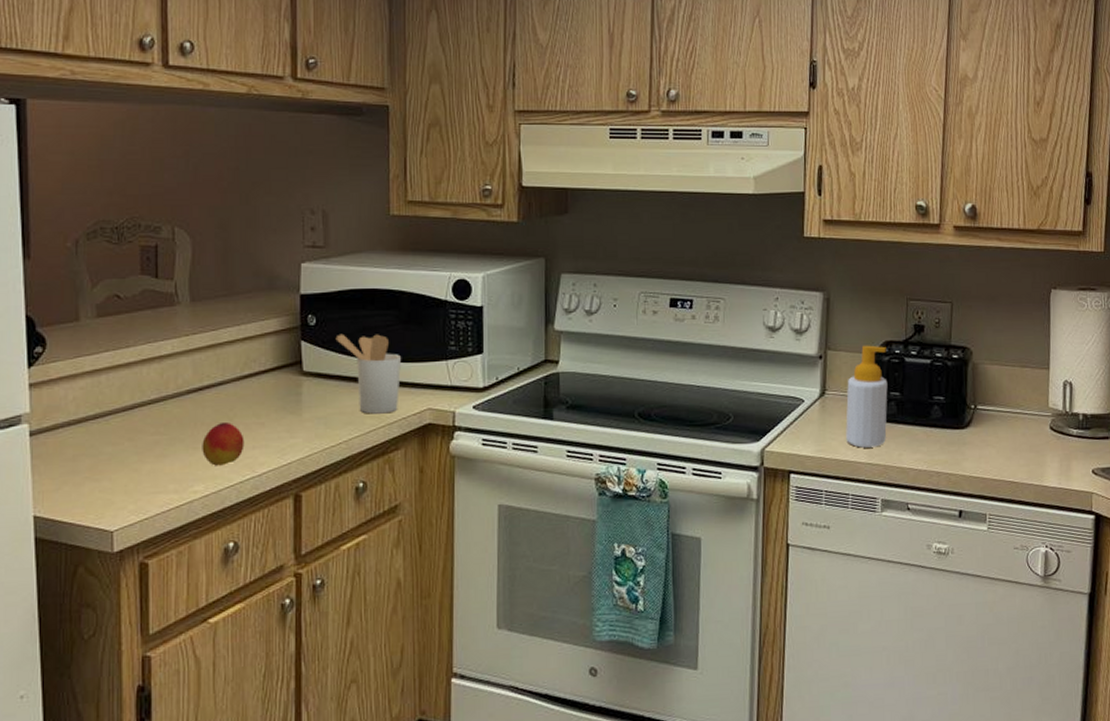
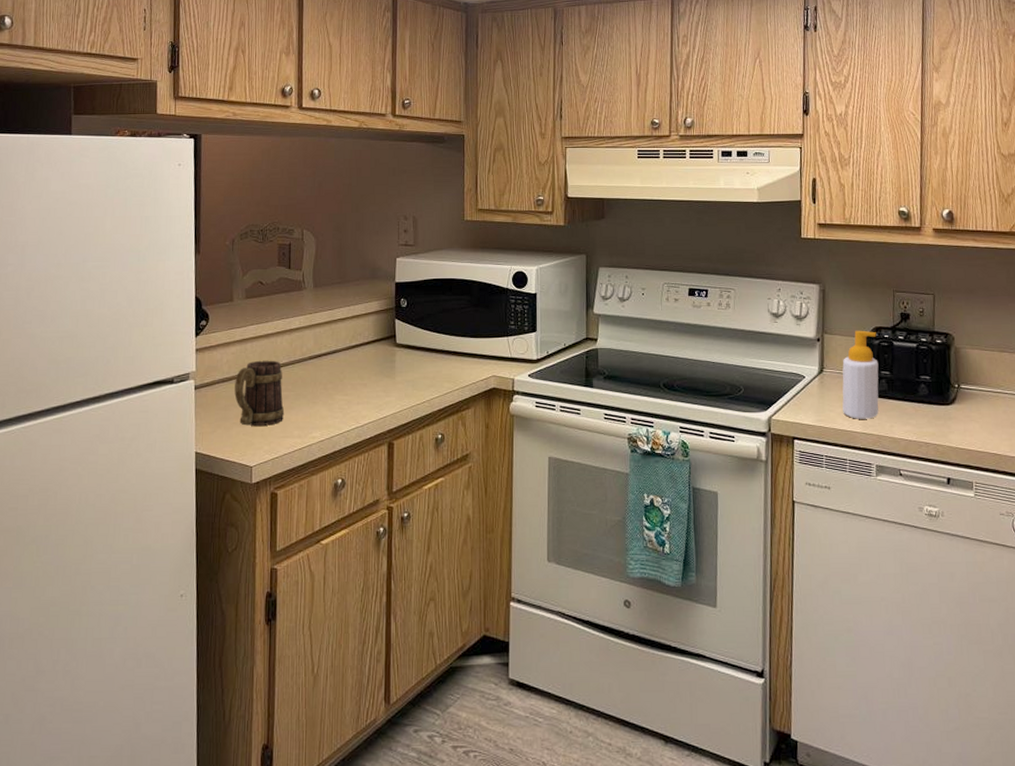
mug: none [85,396,155,480] -> present [234,360,285,426]
peach: present [202,421,245,466] -> none [319,382,351,417]
utensil holder: present [335,333,401,414] -> none [421,314,472,379]

